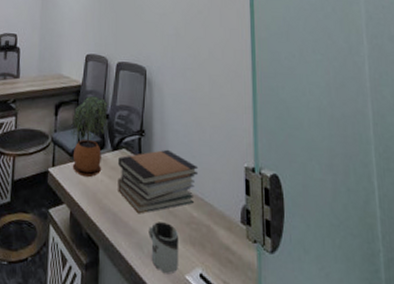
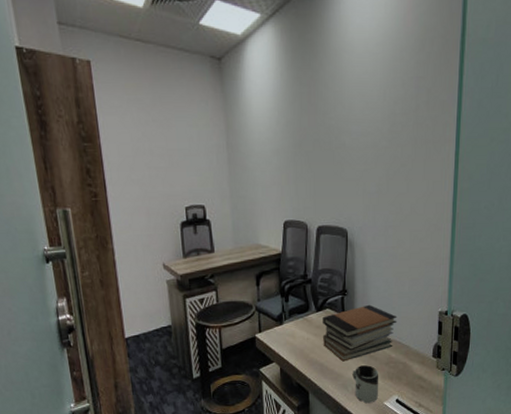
potted plant: present [71,96,109,178] -> none [274,263,312,338]

